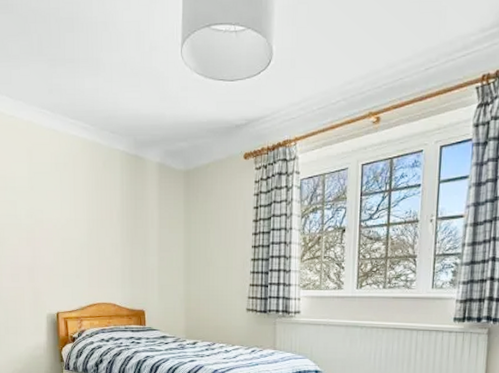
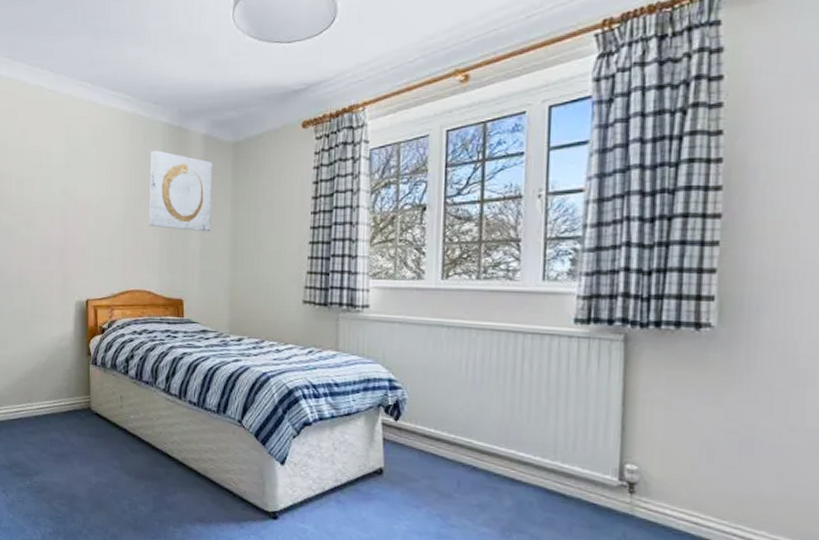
wall art: none [110,176,167,251] -> present [149,150,212,232]

